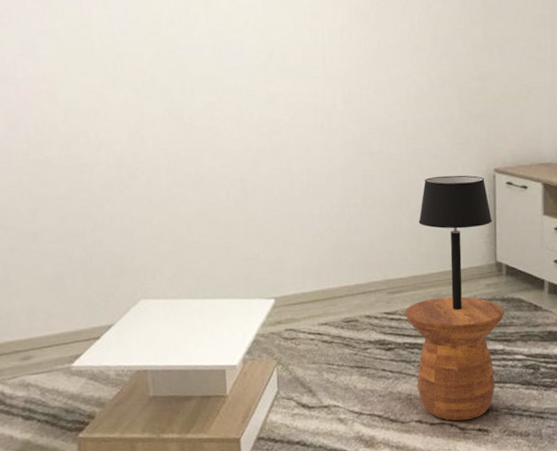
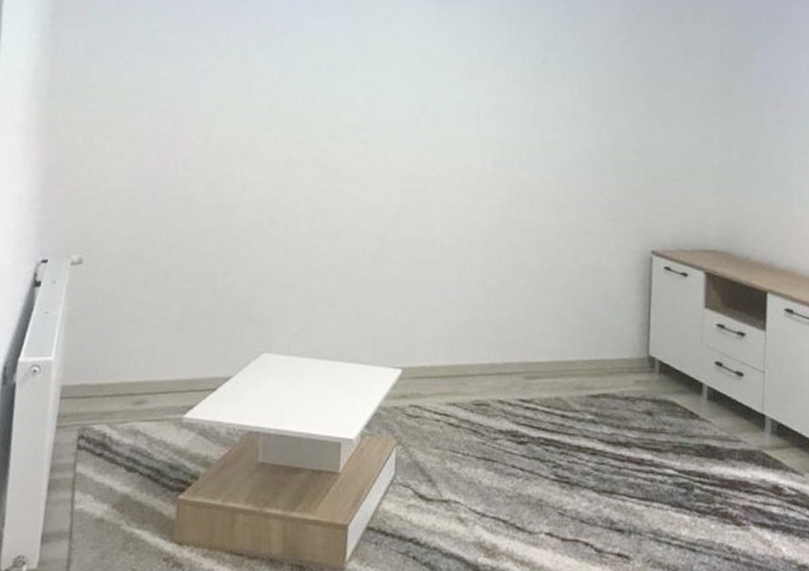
side table: present [405,297,505,421] -> none [542,389,655,541]
table lamp: present [418,175,493,310] -> none [564,252,647,407]

